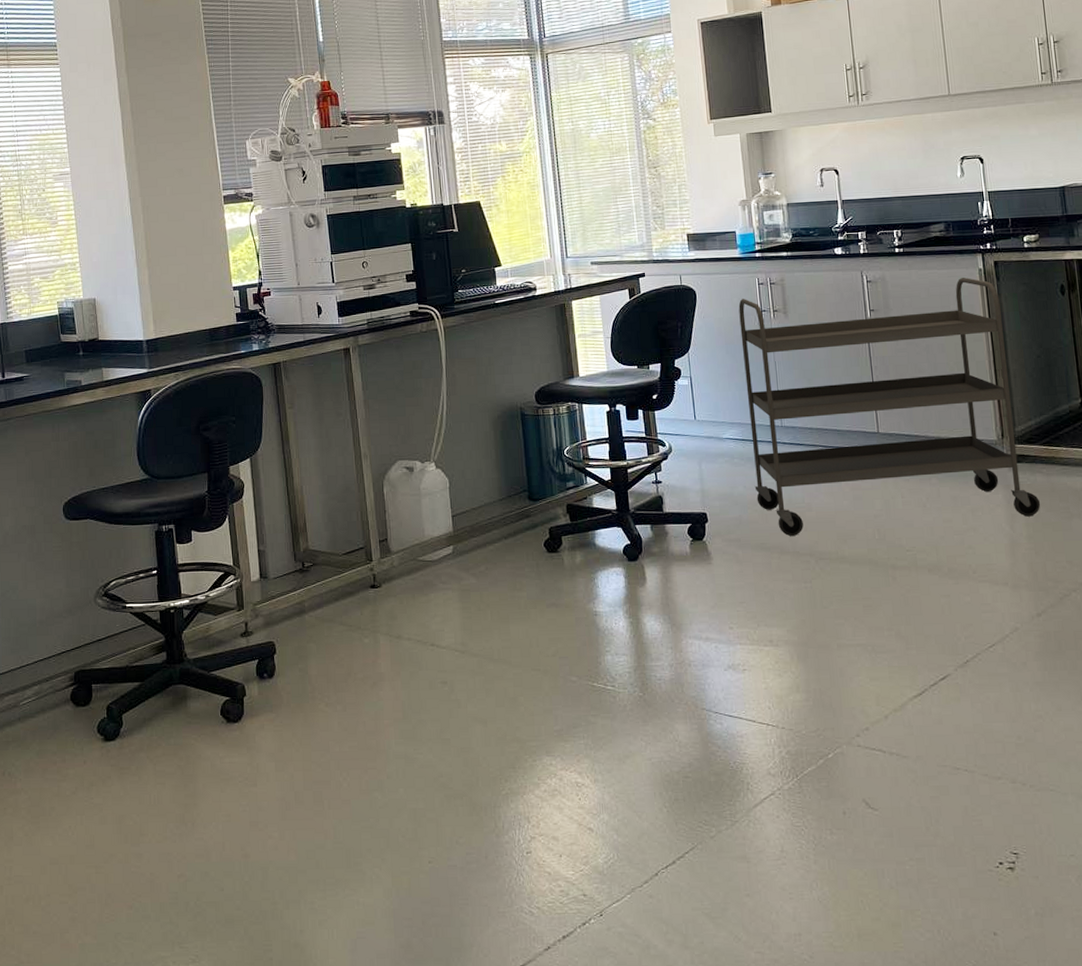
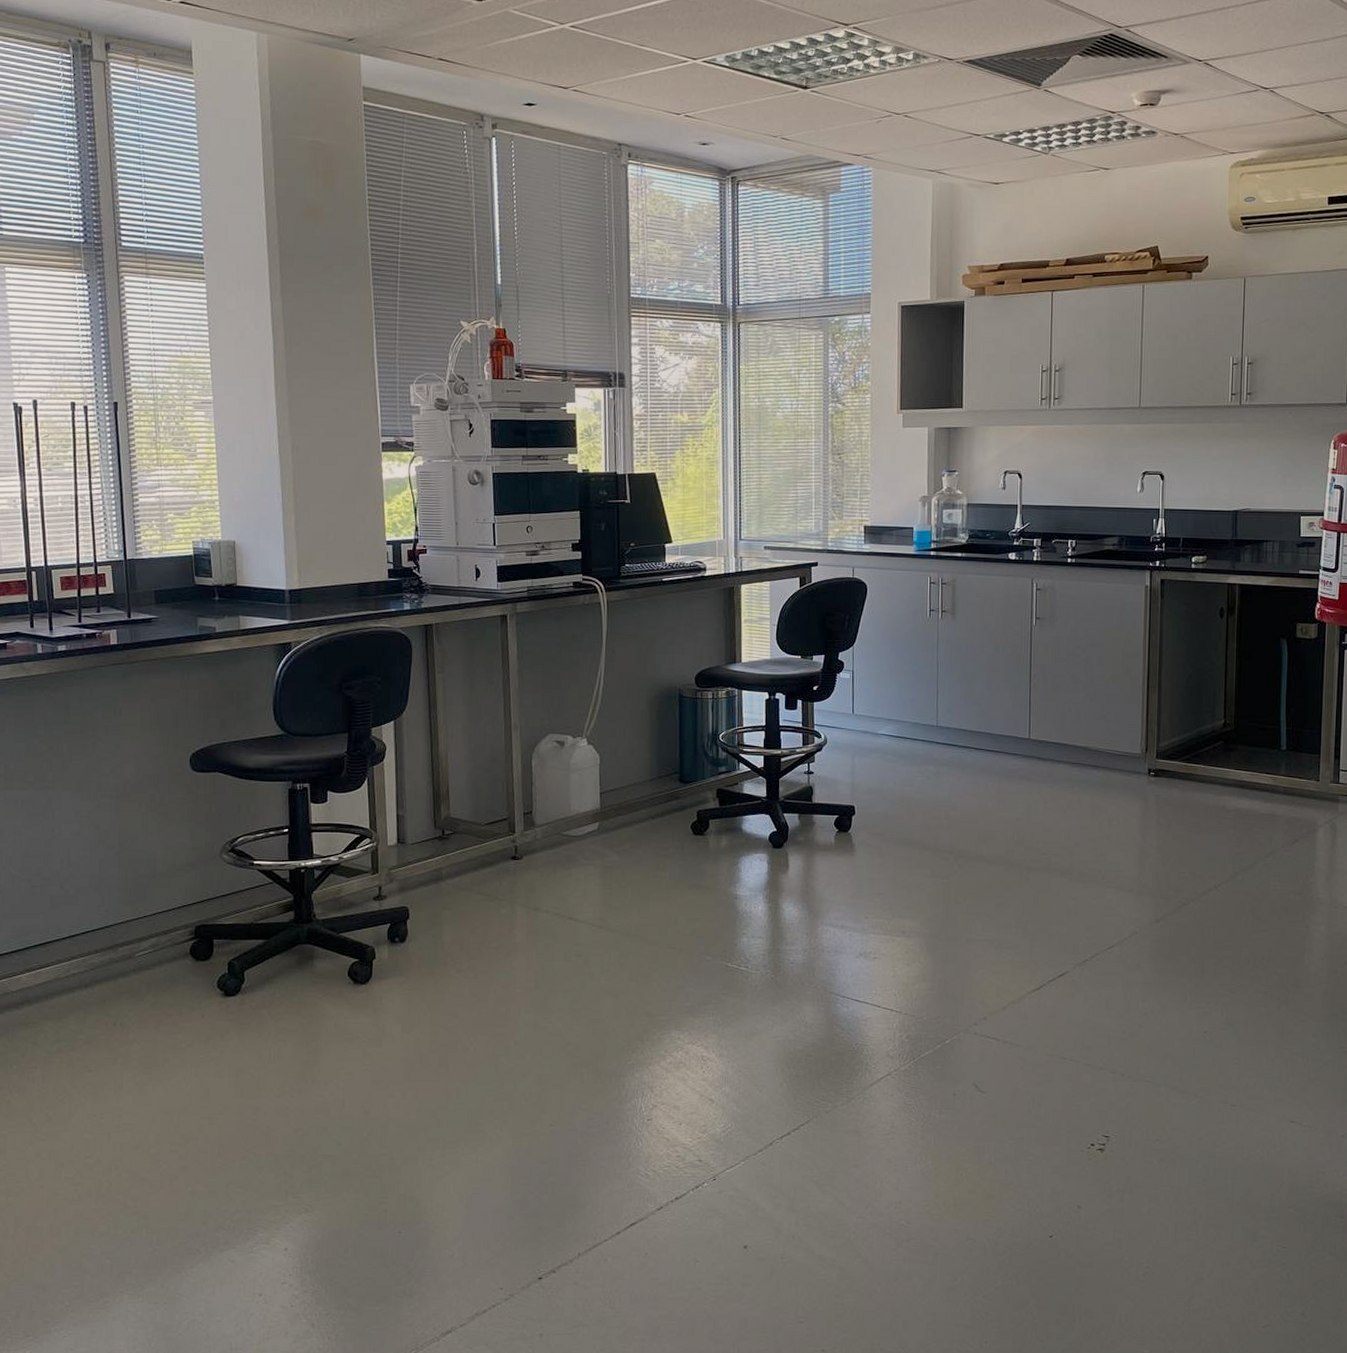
utility cart: present [738,278,1041,537] -> none [904,593,1173,834]

